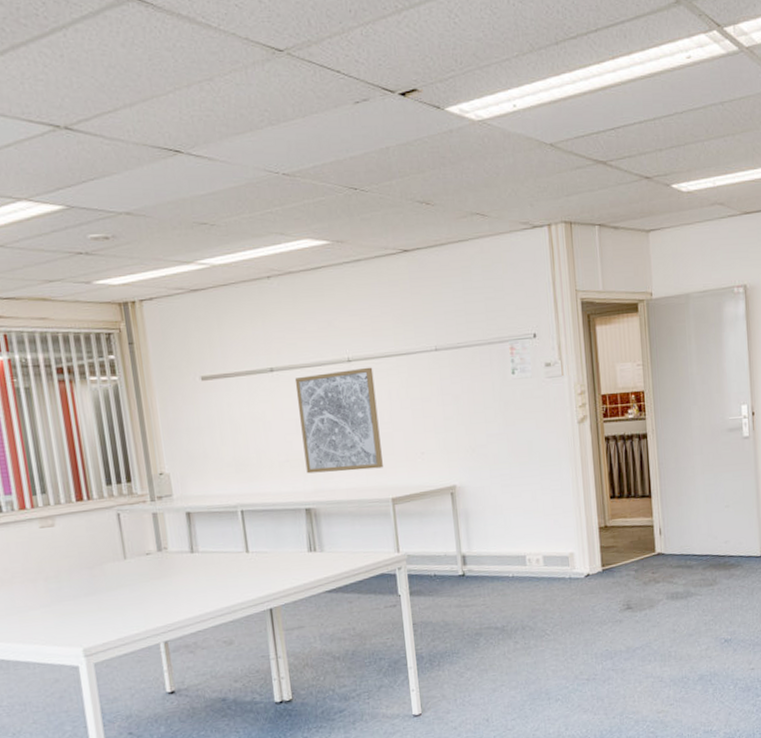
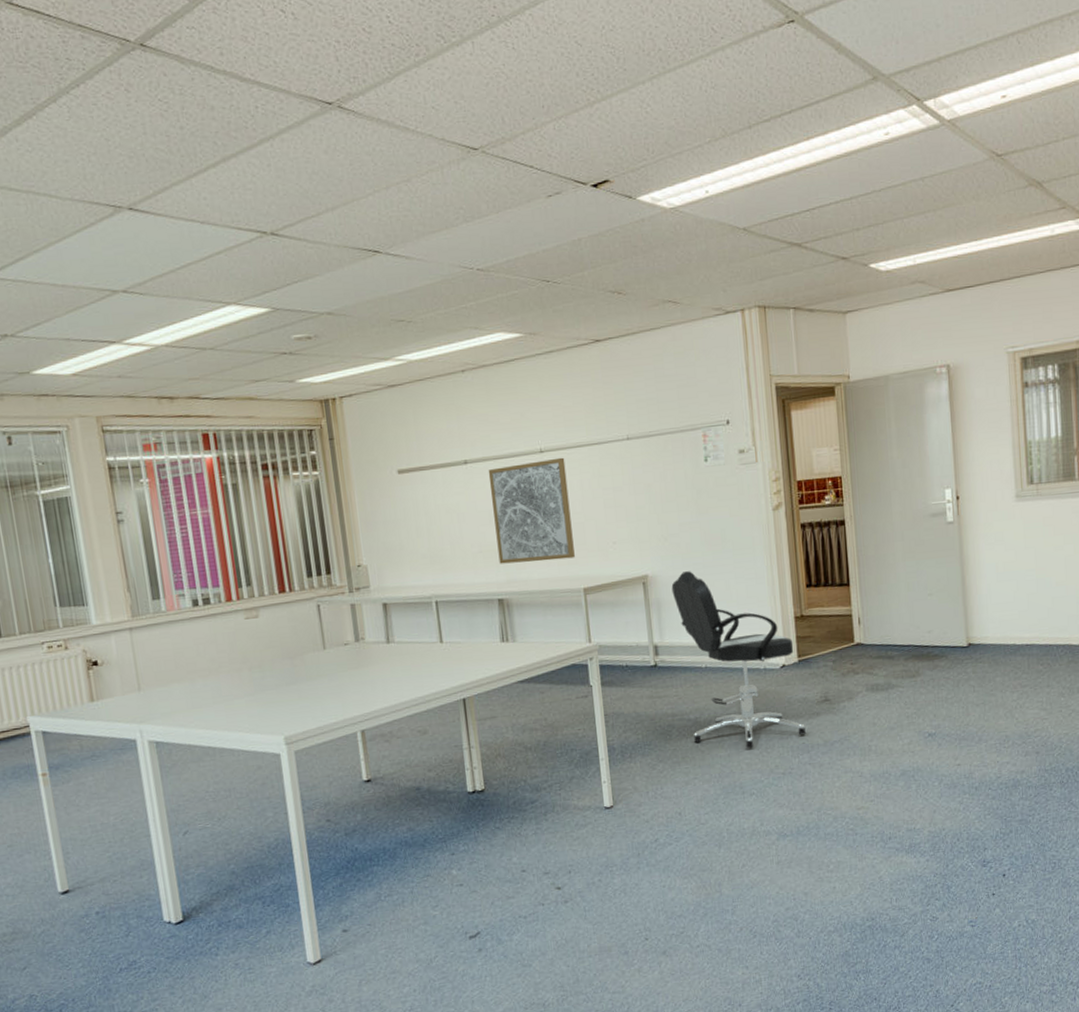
office chair: none [479,482,610,656] -> present [671,571,807,749]

